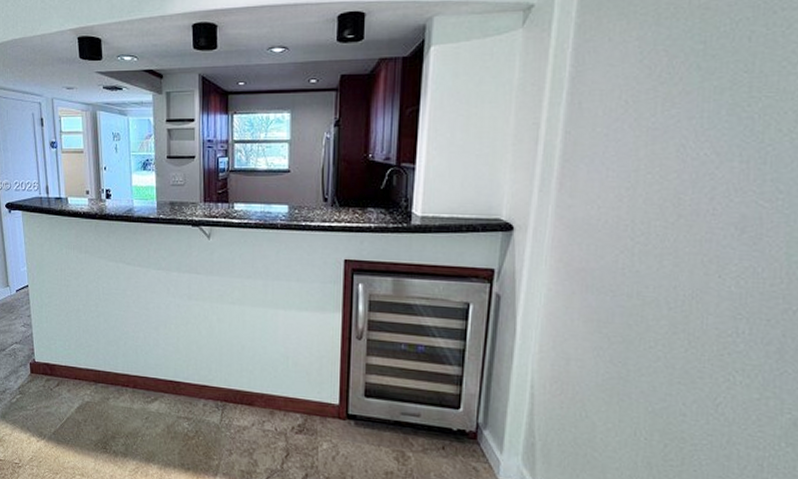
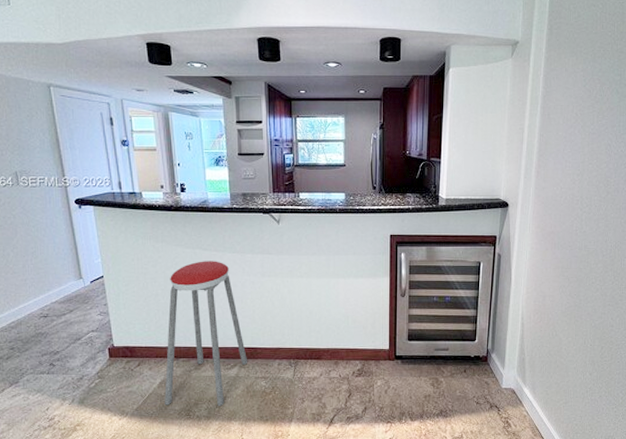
music stool: none [82,276,170,444] -> present [164,261,248,406]

